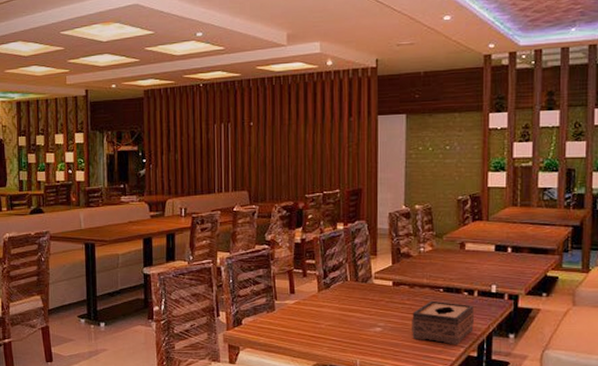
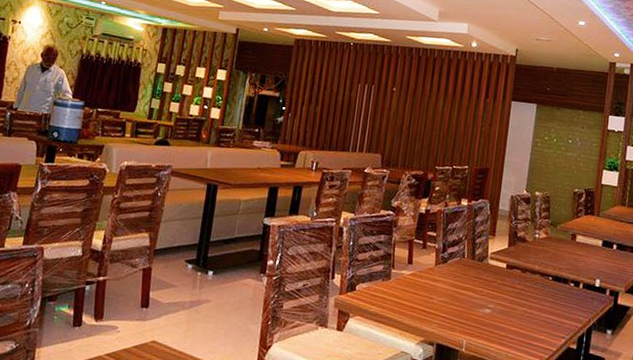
tissue box: present [412,300,475,345] -> none [518,287,579,336]

